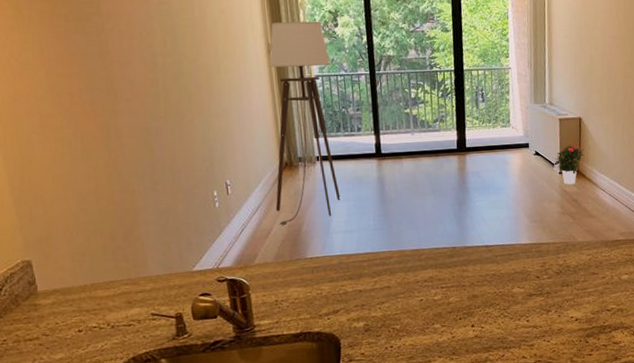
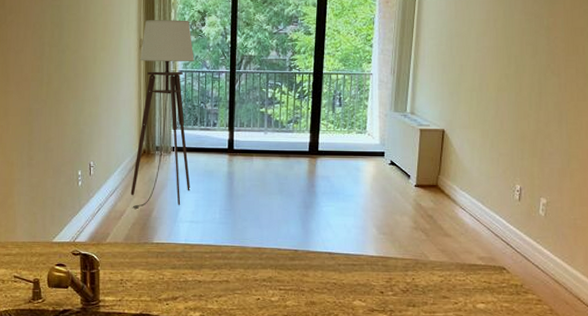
potted flower: present [554,144,584,185] -> none [410,157,445,199]

